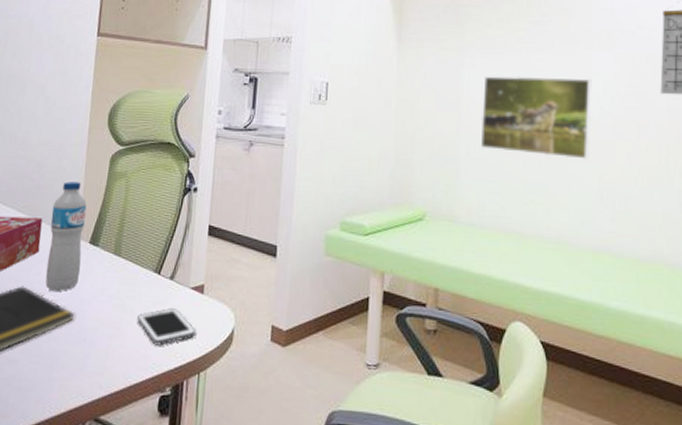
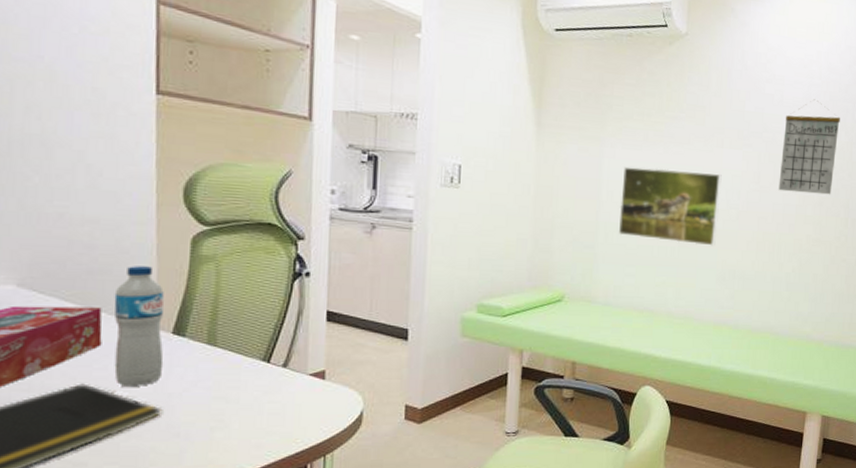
cell phone: present [137,308,197,346] -> none [244,396,319,433]

